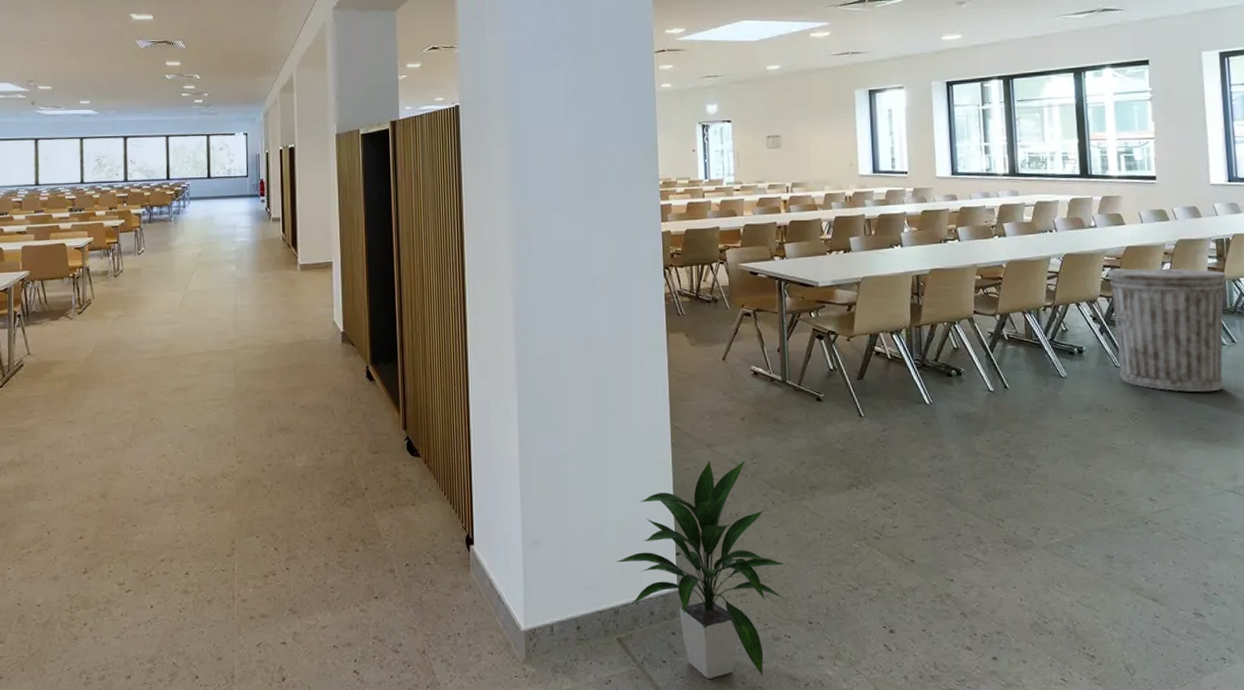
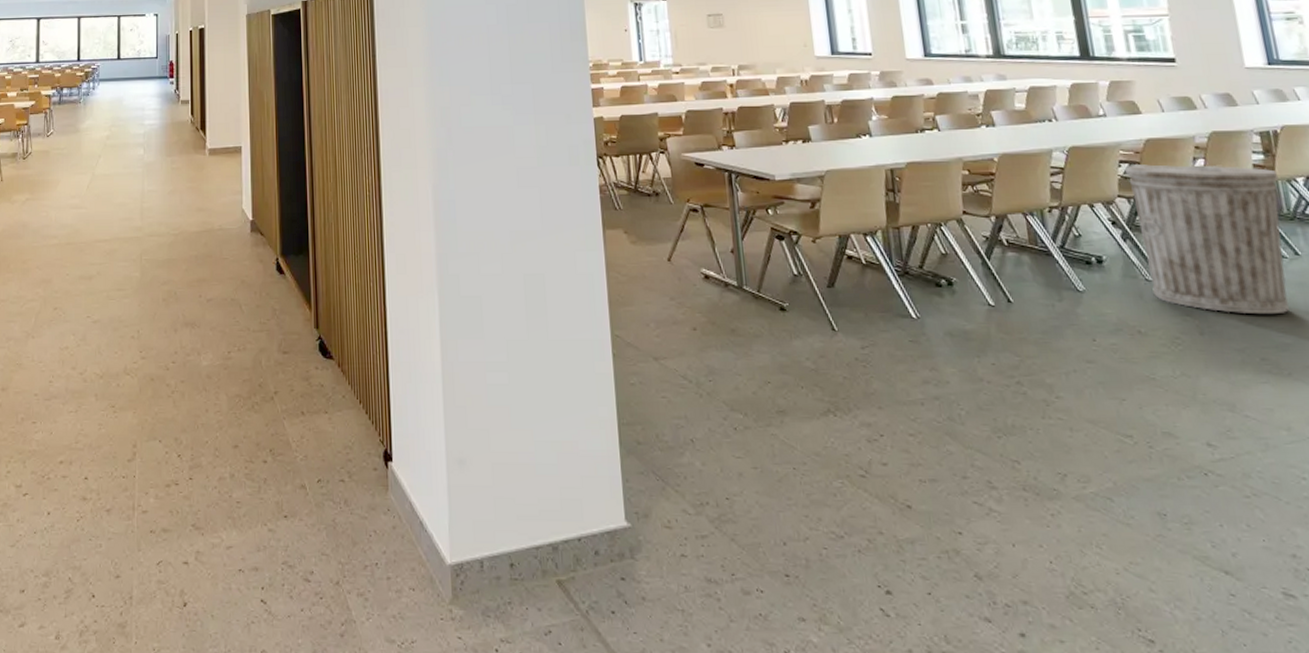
indoor plant: present [615,461,786,678] -> none [552,376,754,638]

